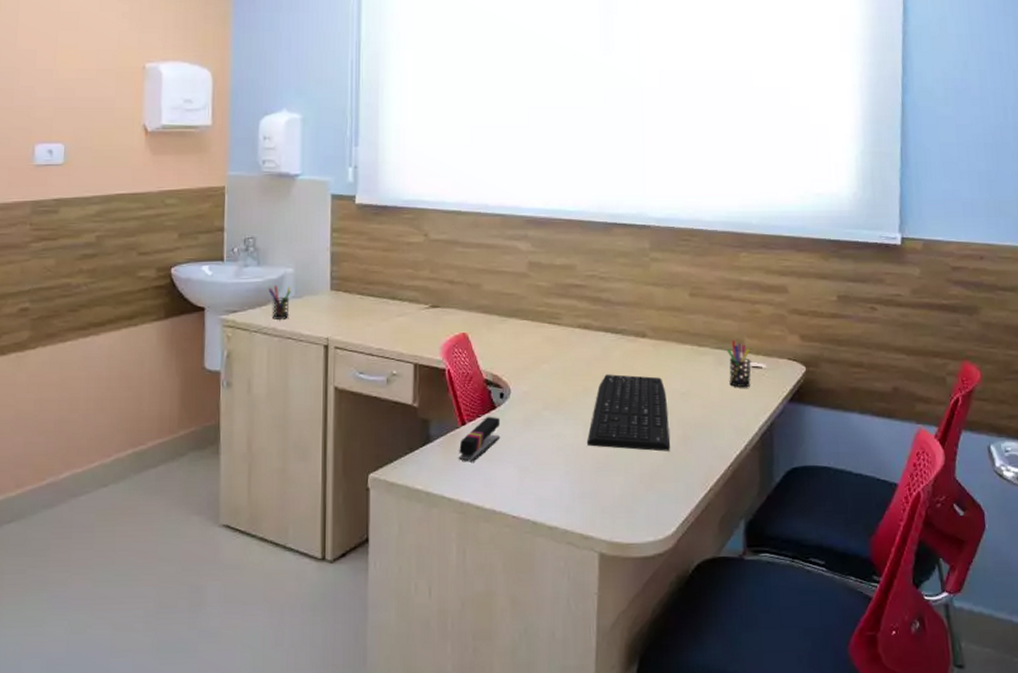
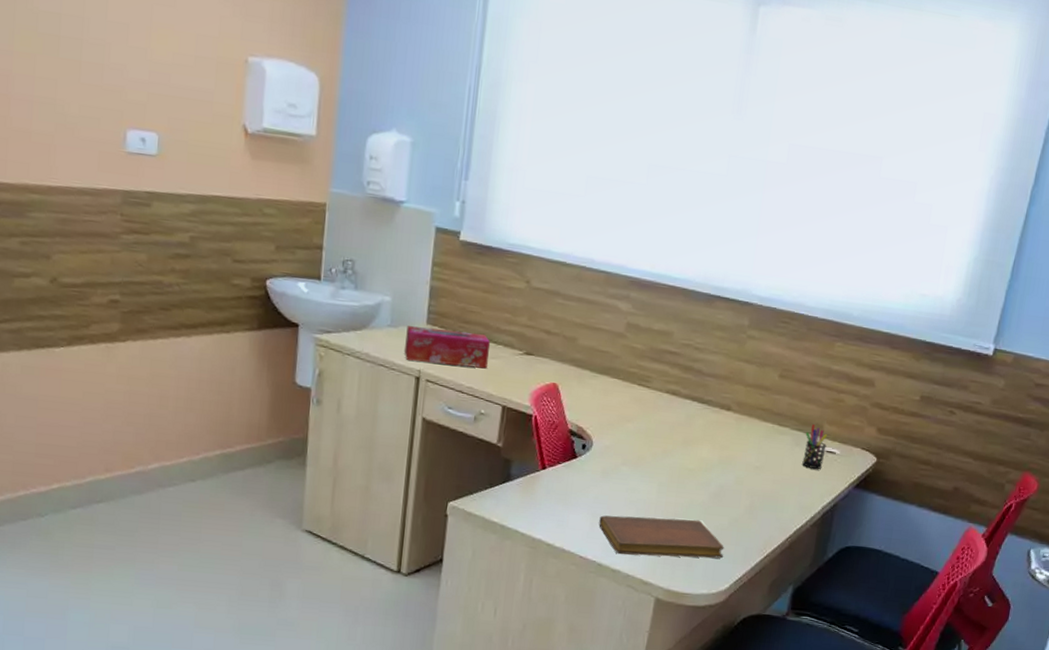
pen holder: present [268,285,291,320] -> none [364,311,387,347]
tissue box: none [311,292,396,329] -> present [404,326,491,369]
stapler: present [458,416,501,462] -> none [535,464,580,504]
notebook: none [528,459,664,509] -> present [599,515,724,559]
keyboard: present [587,374,671,452] -> none [659,440,741,518]

